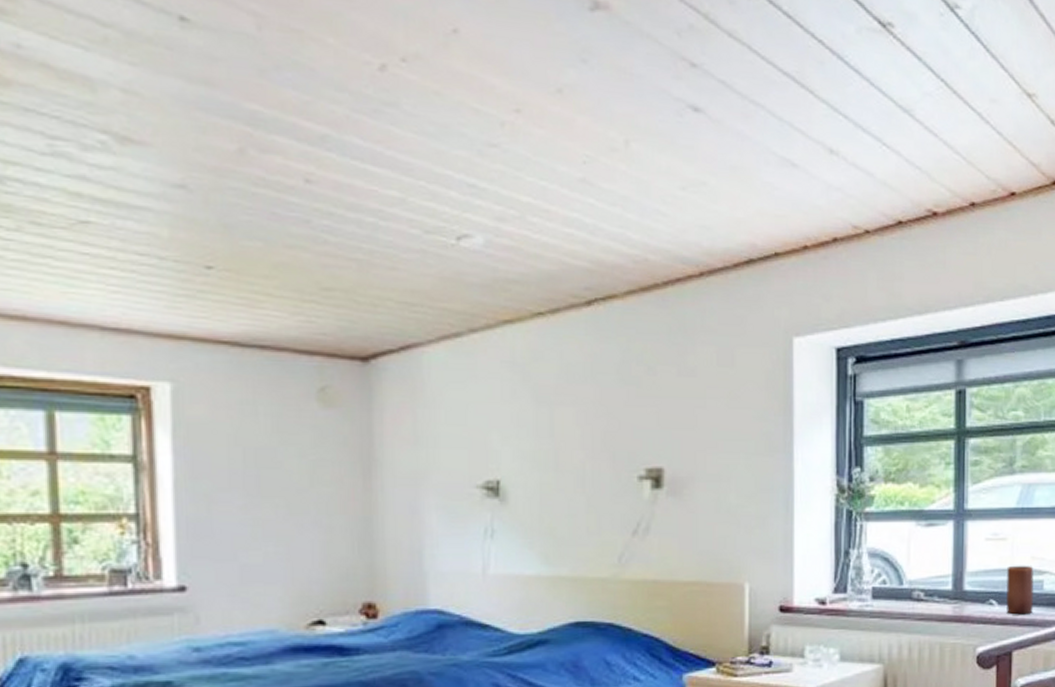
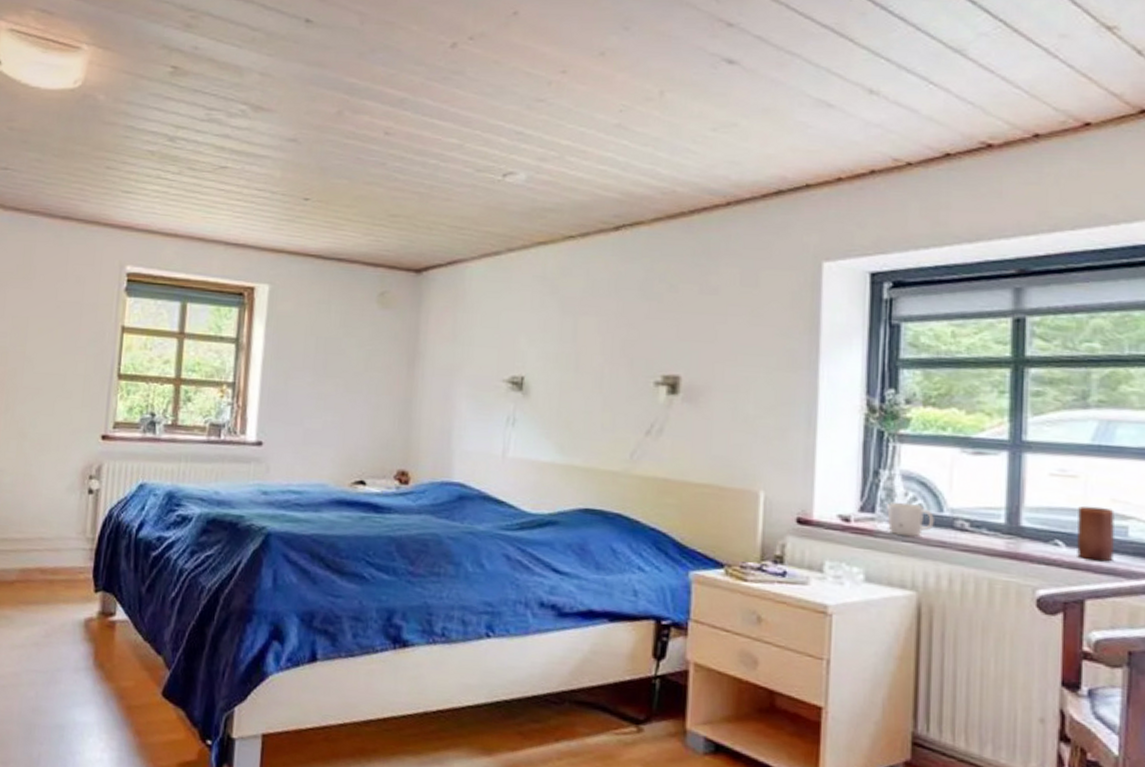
mug: none [857,579,896,611] -> present [887,502,934,536]

